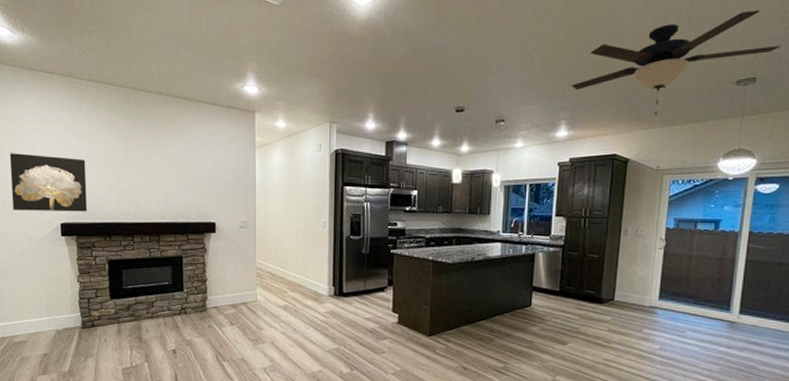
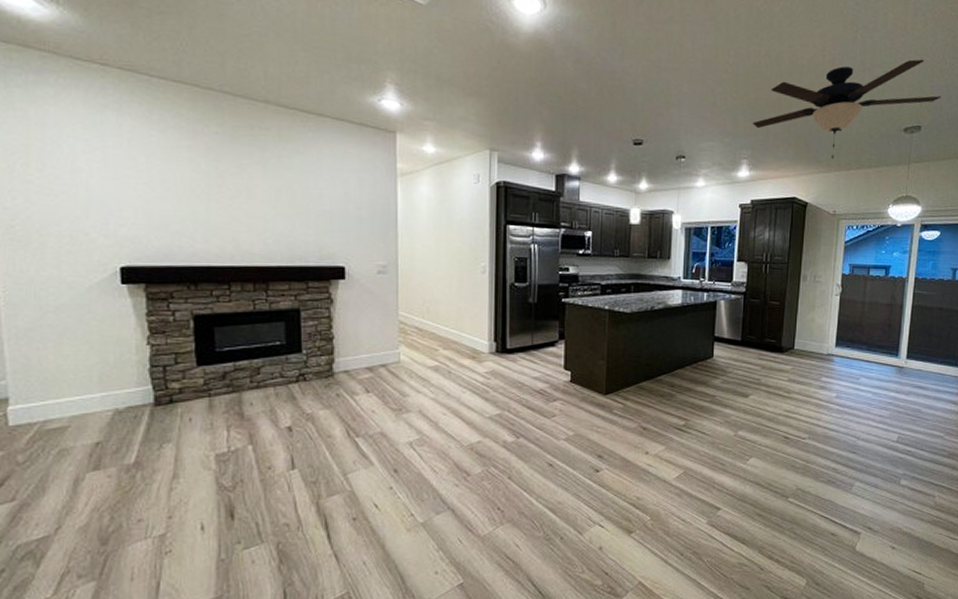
wall art: present [9,153,88,212] -> none [37,170,162,252]

